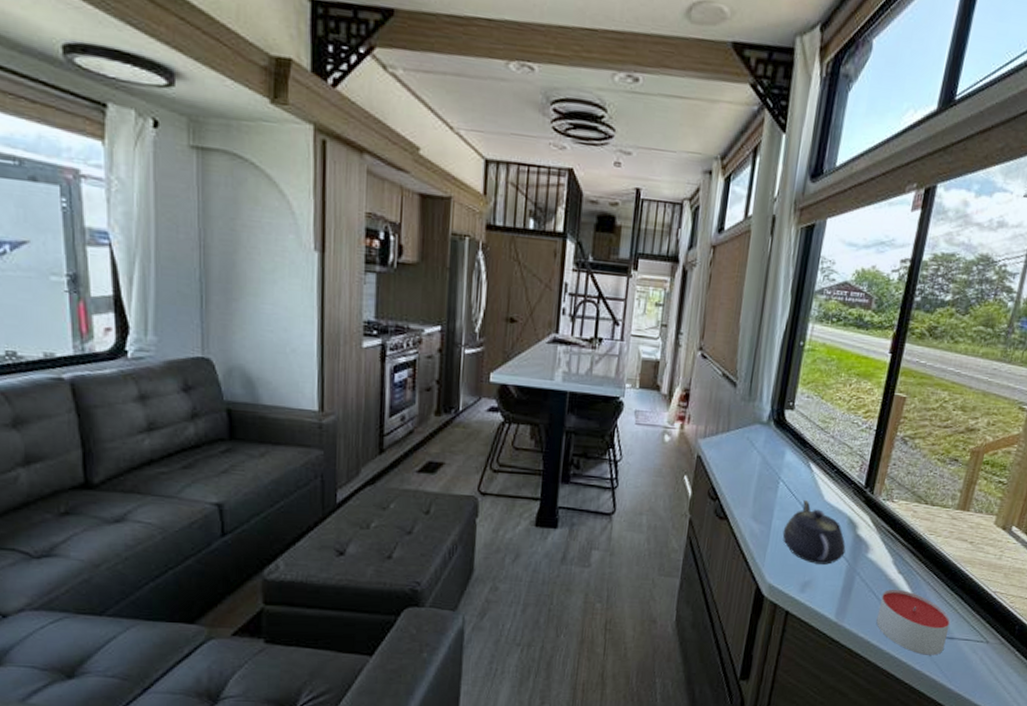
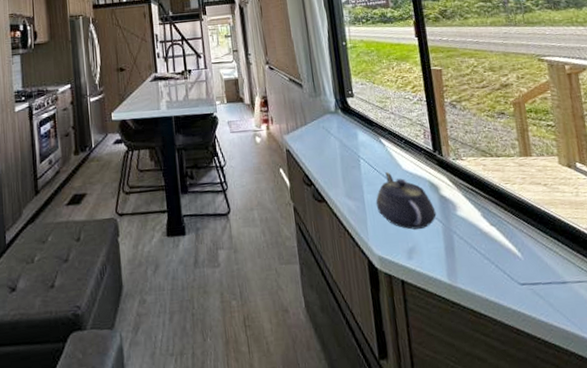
candle: present [876,589,951,655] -> none [483,241,562,305]

